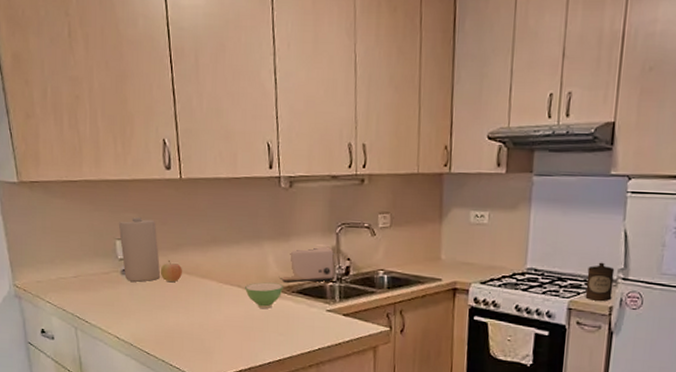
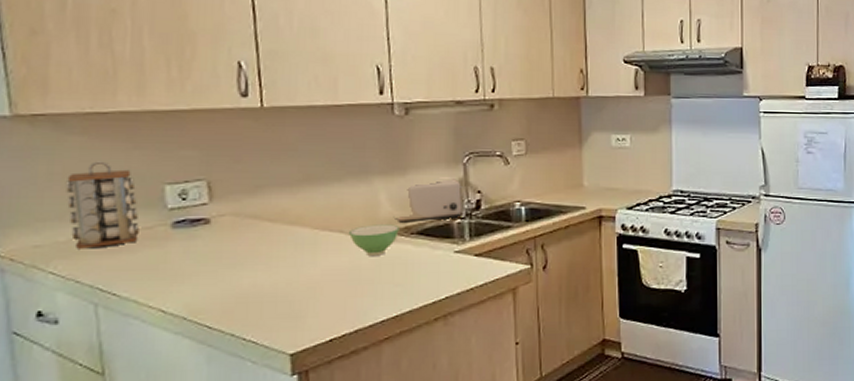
spice rack: none [54,219,102,286] -> present [66,161,141,249]
paper towel holder: present [118,217,161,282] -> none [169,155,232,236]
fruit: present [160,261,182,282] -> none [230,207,262,232]
canister: present [585,262,615,301] -> none [731,180,757,218]

